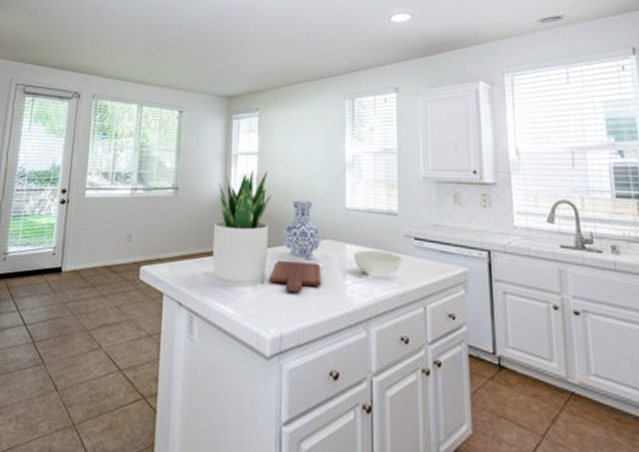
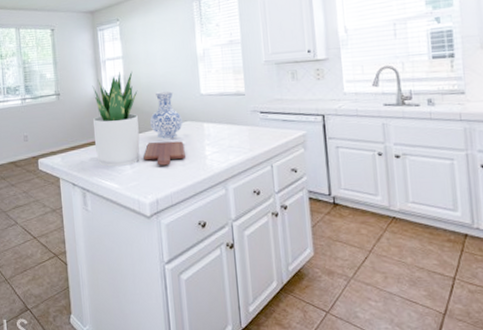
bowl: present [353,249,402,278] -> none [210,125,251,147]

